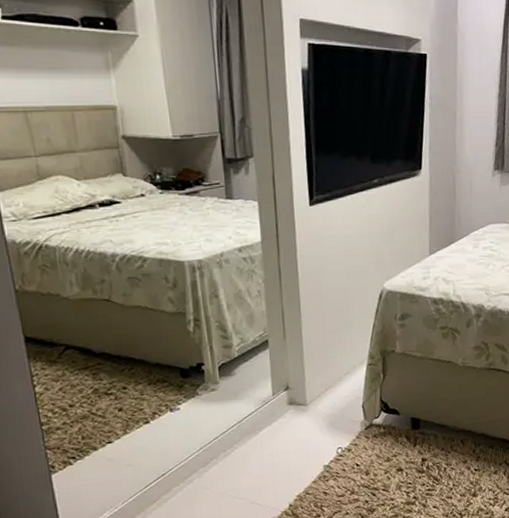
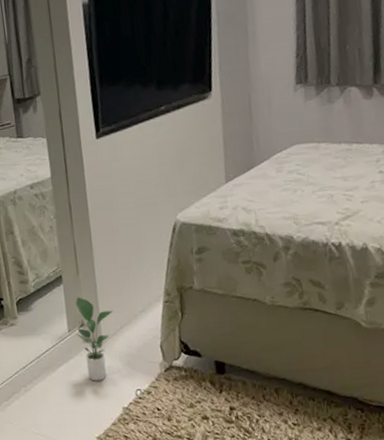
potted plant: none [281,361,319,443] -> present [75,297,113,381]

